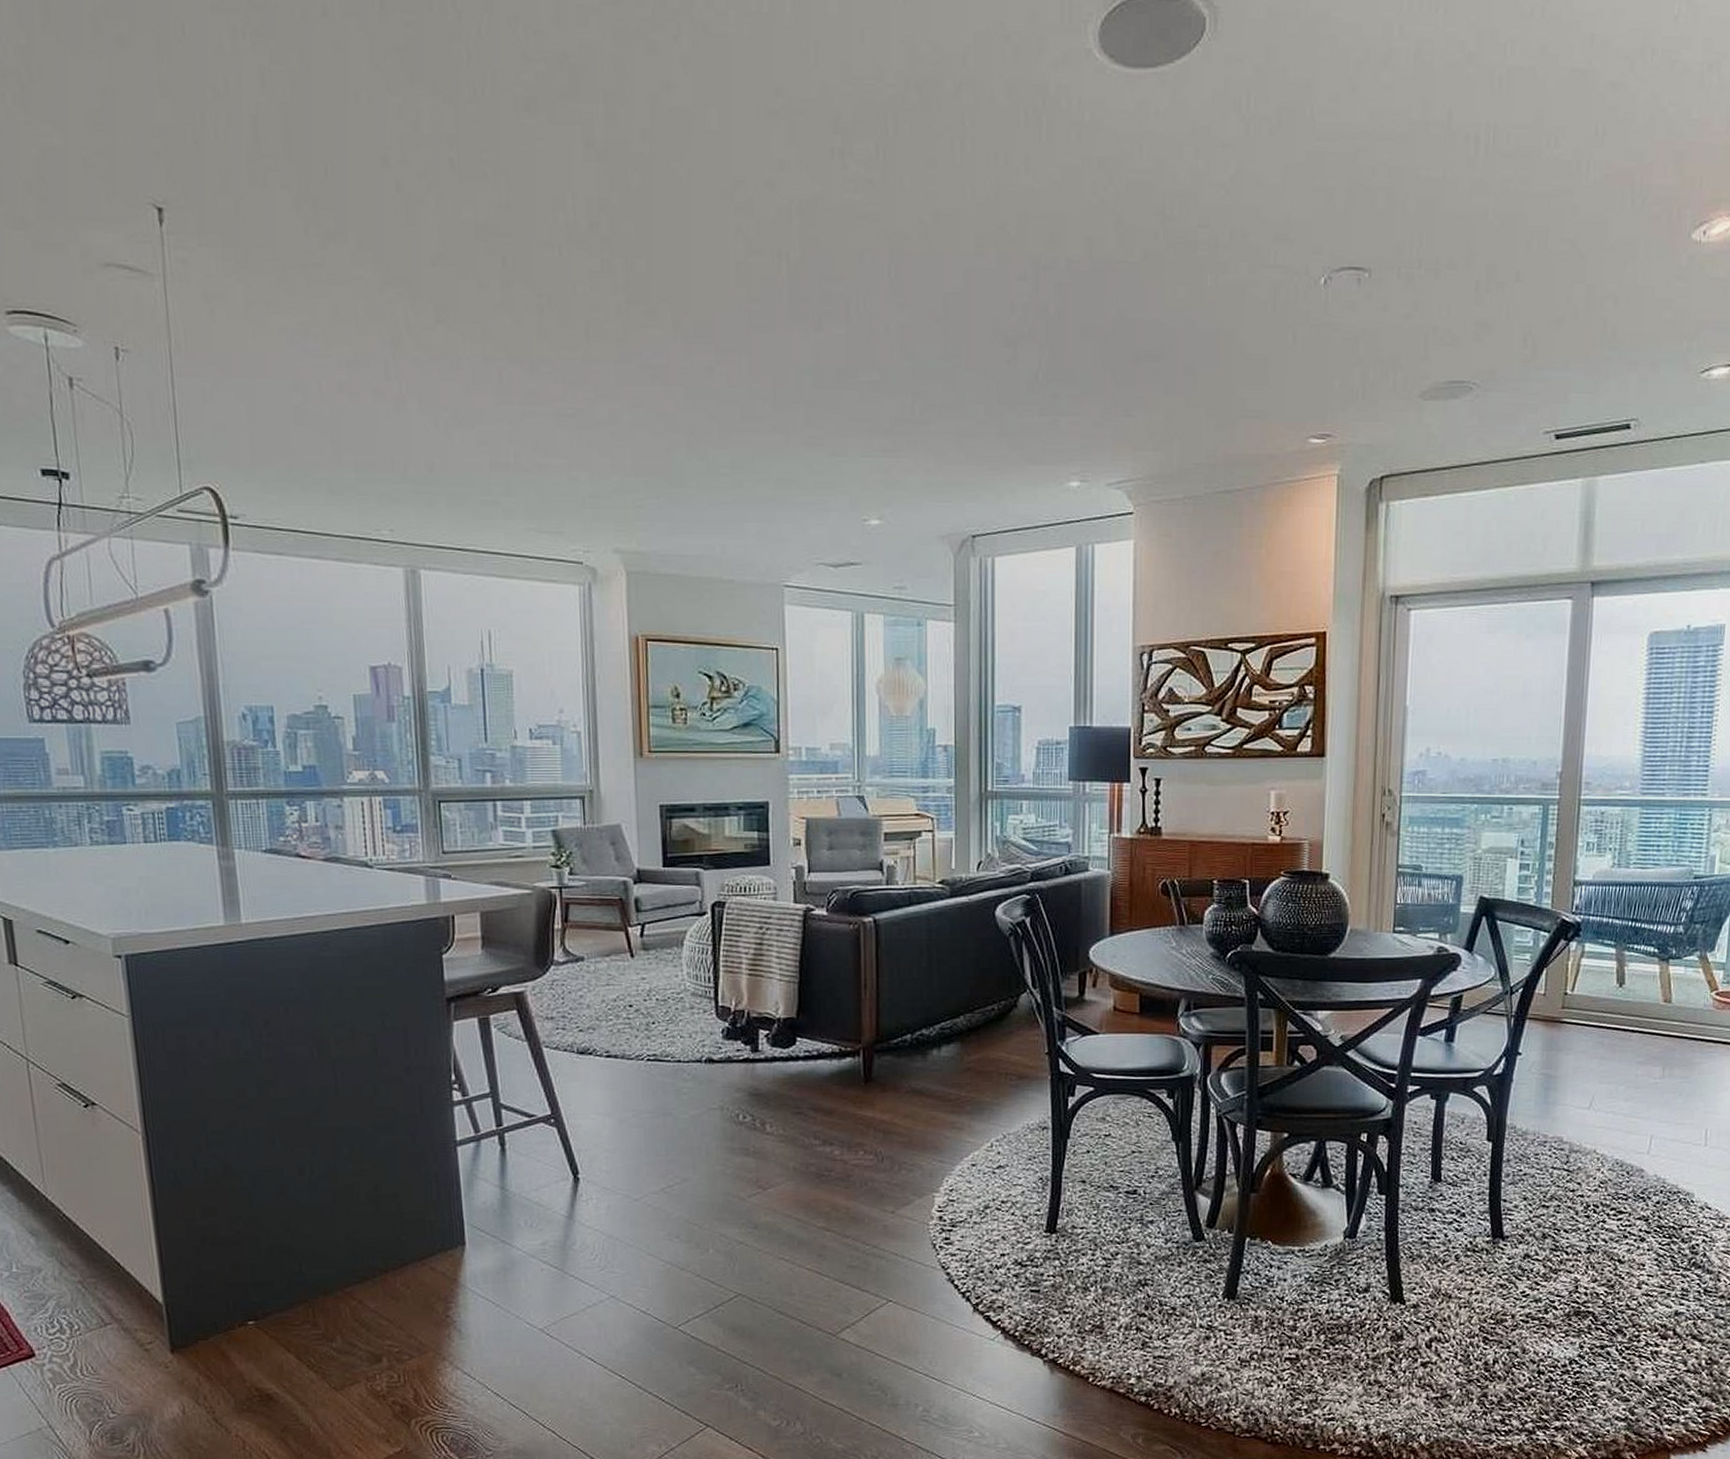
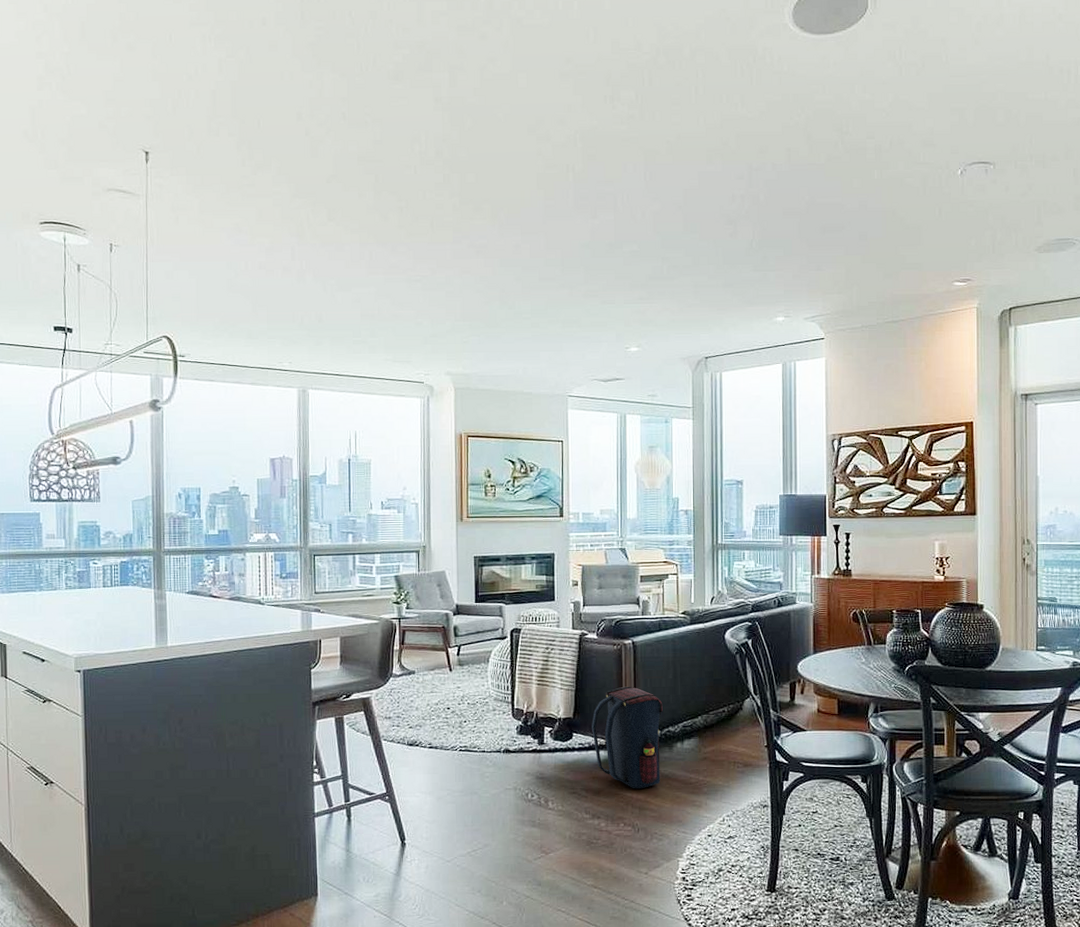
satchel: none [821,977,914,1108] -> present [592,686,663,789]

